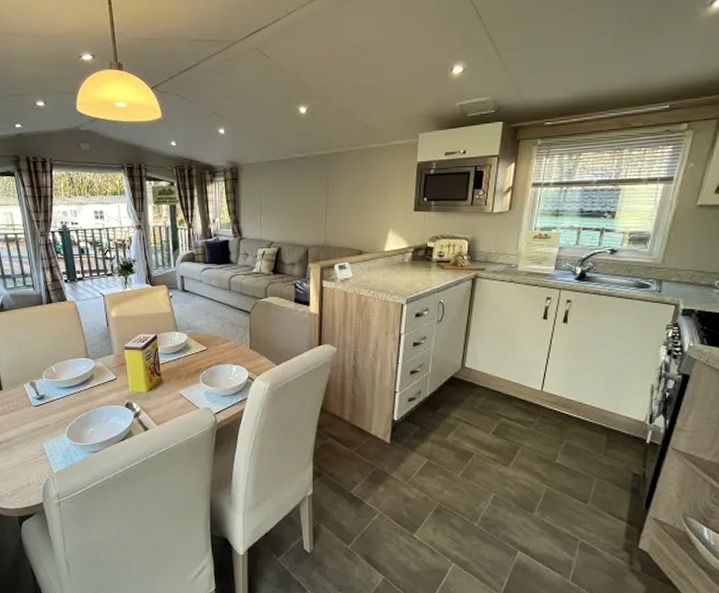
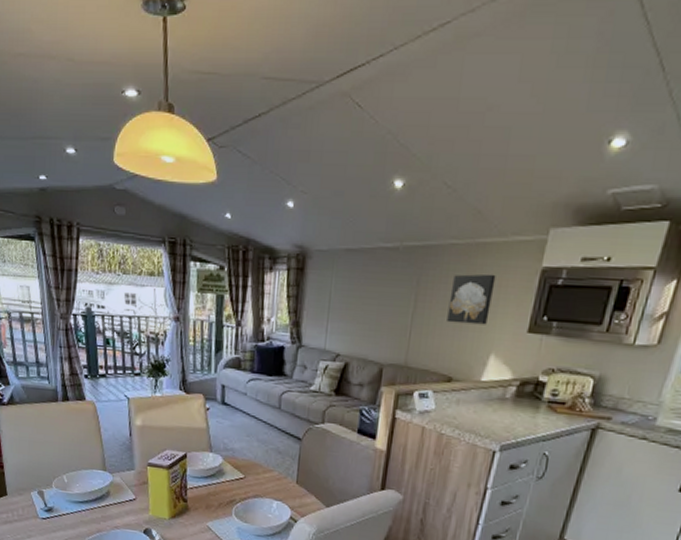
wall art: none [352,170,385,209] -> present [447,274,496,325]

